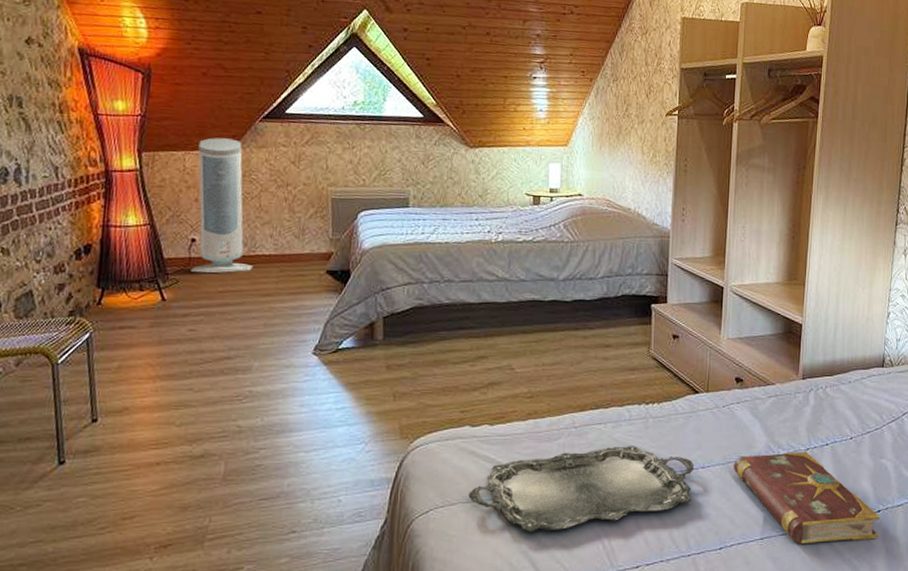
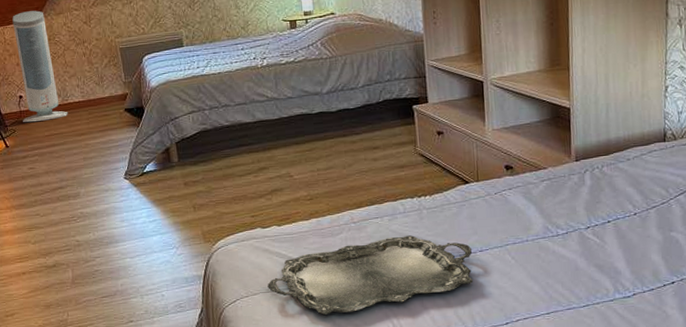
book: present [734,452,880,545] -> none [512,230,675,317]

